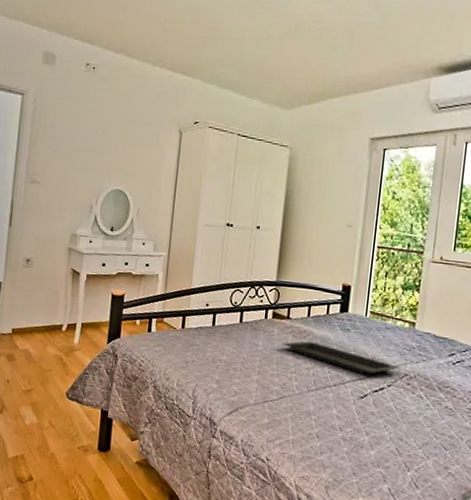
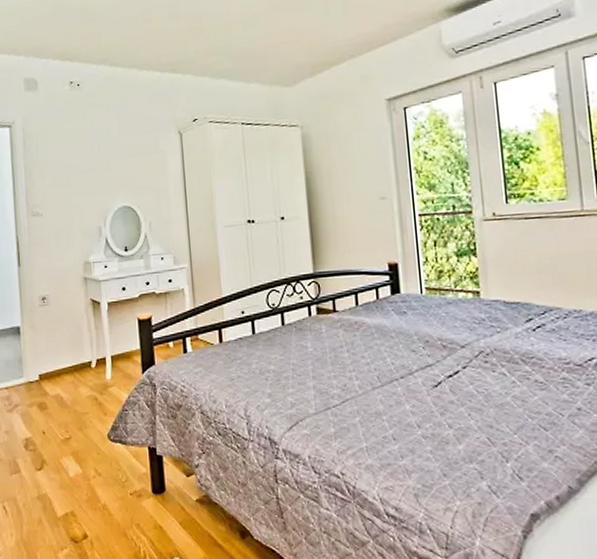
serving tray: present [282,341,400,375] -> none [333,333,472,359]

